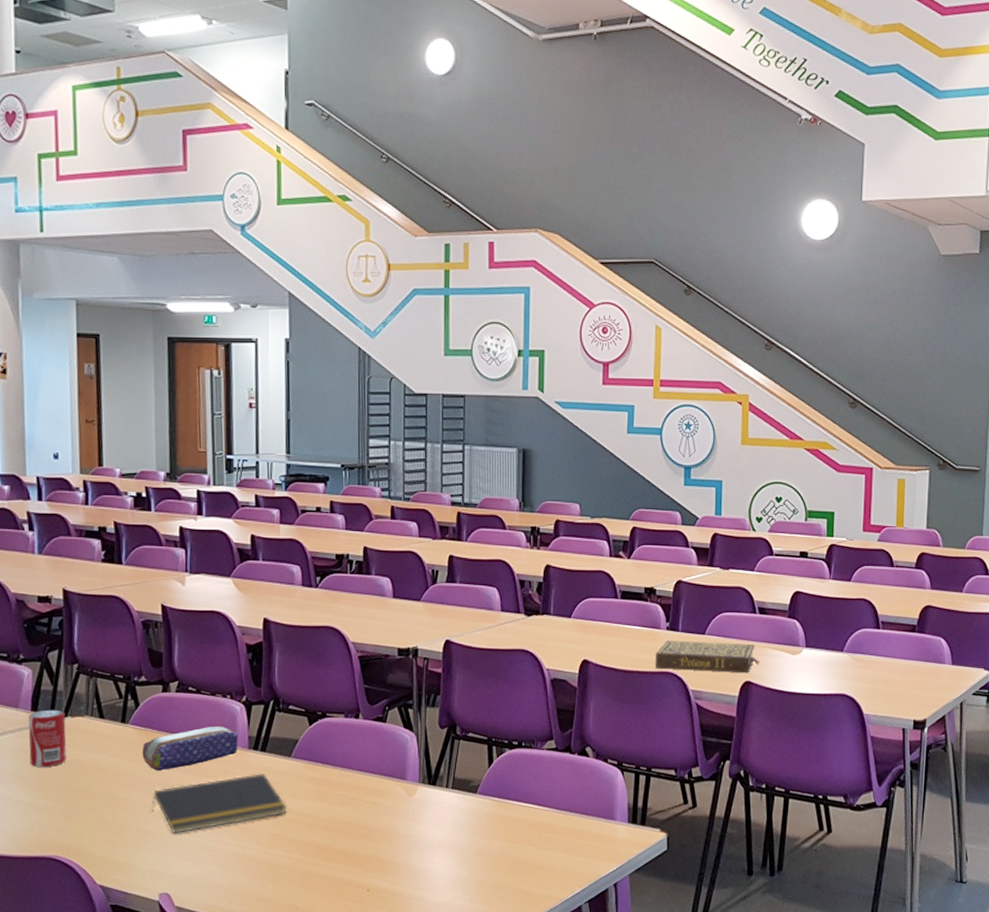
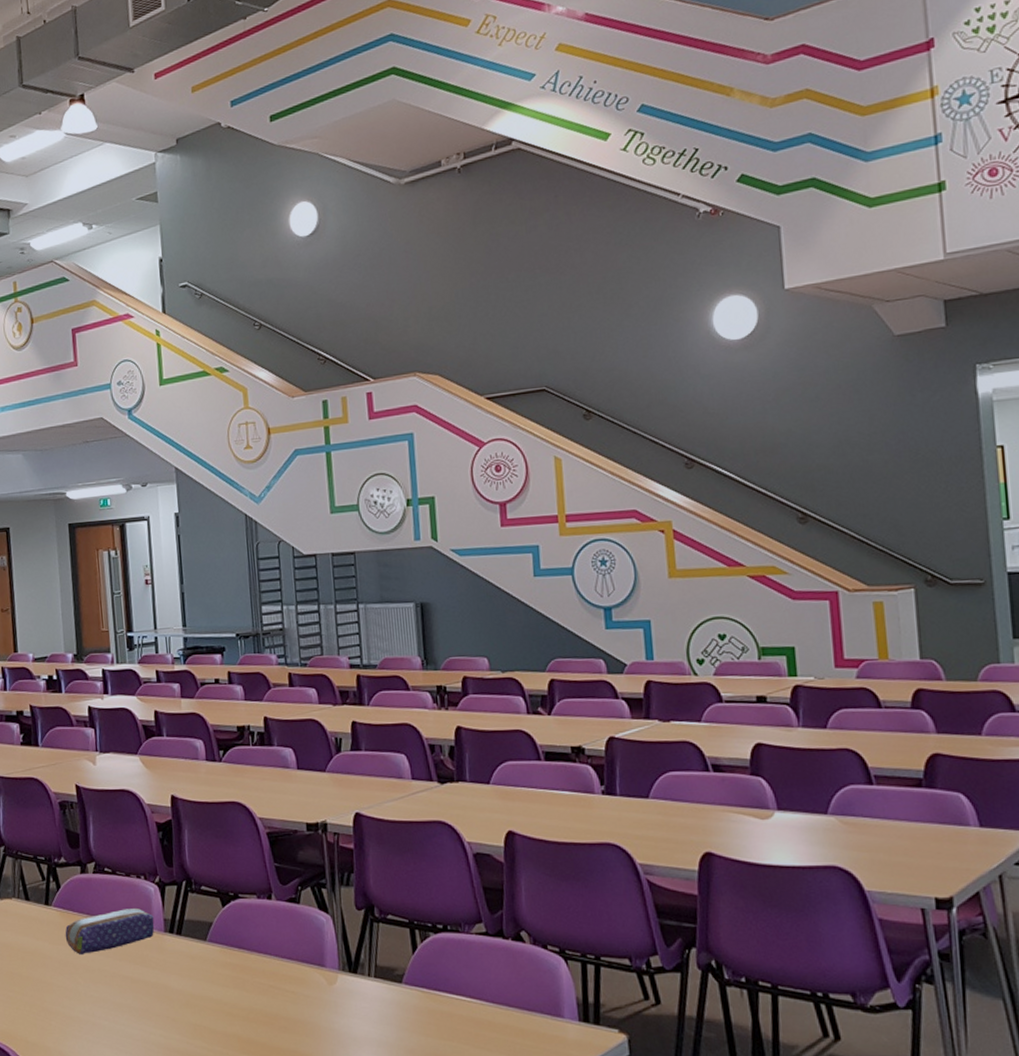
notepad: present [151,773,287,834] -> none [76,958,206,1020]
book: present [656,640,759,673] -> none [592,806,720,843]

